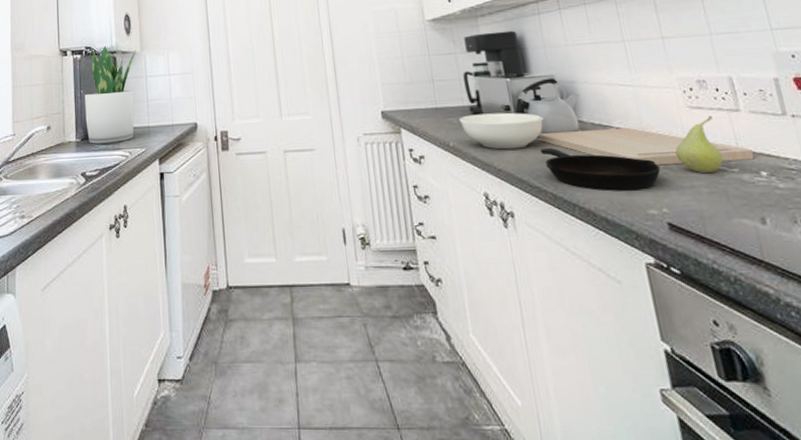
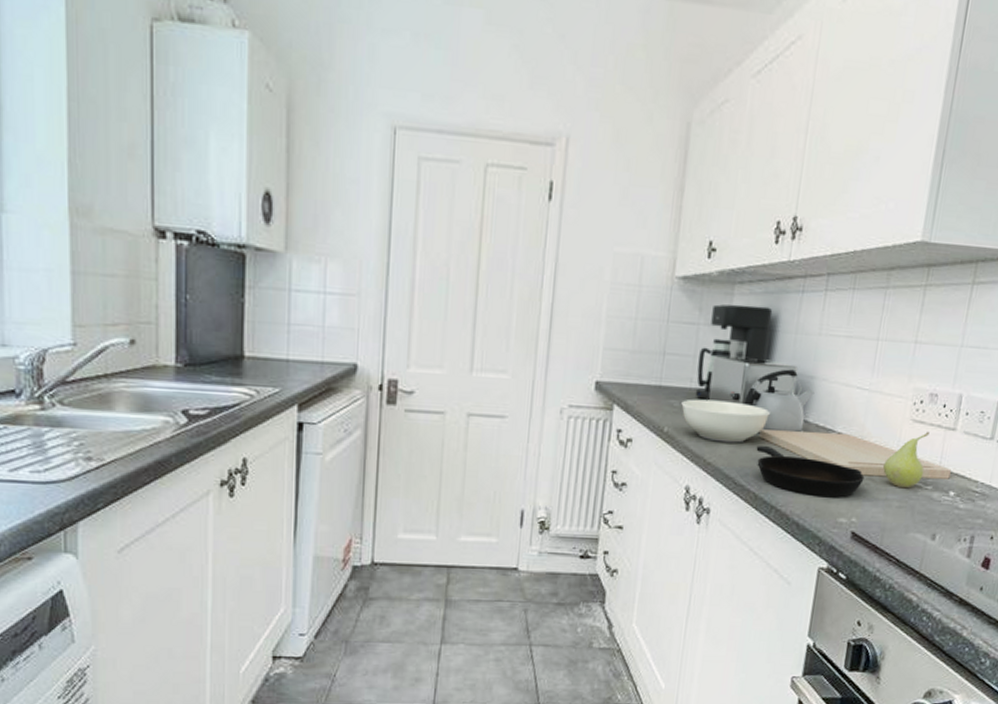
planter: present [85,45,137,144] -> none [192,233,278,376]

